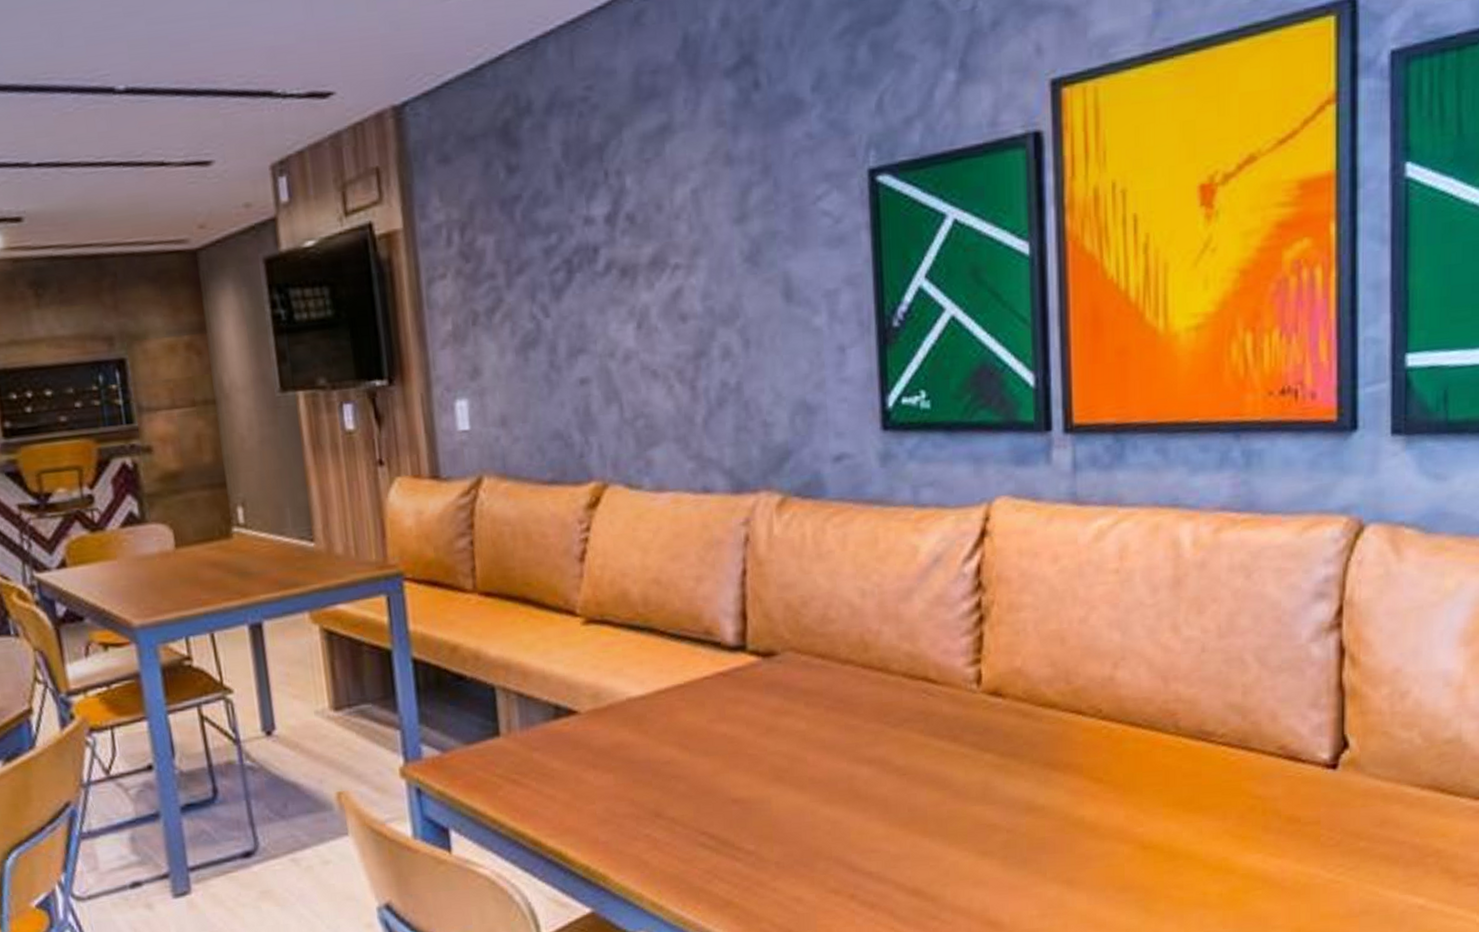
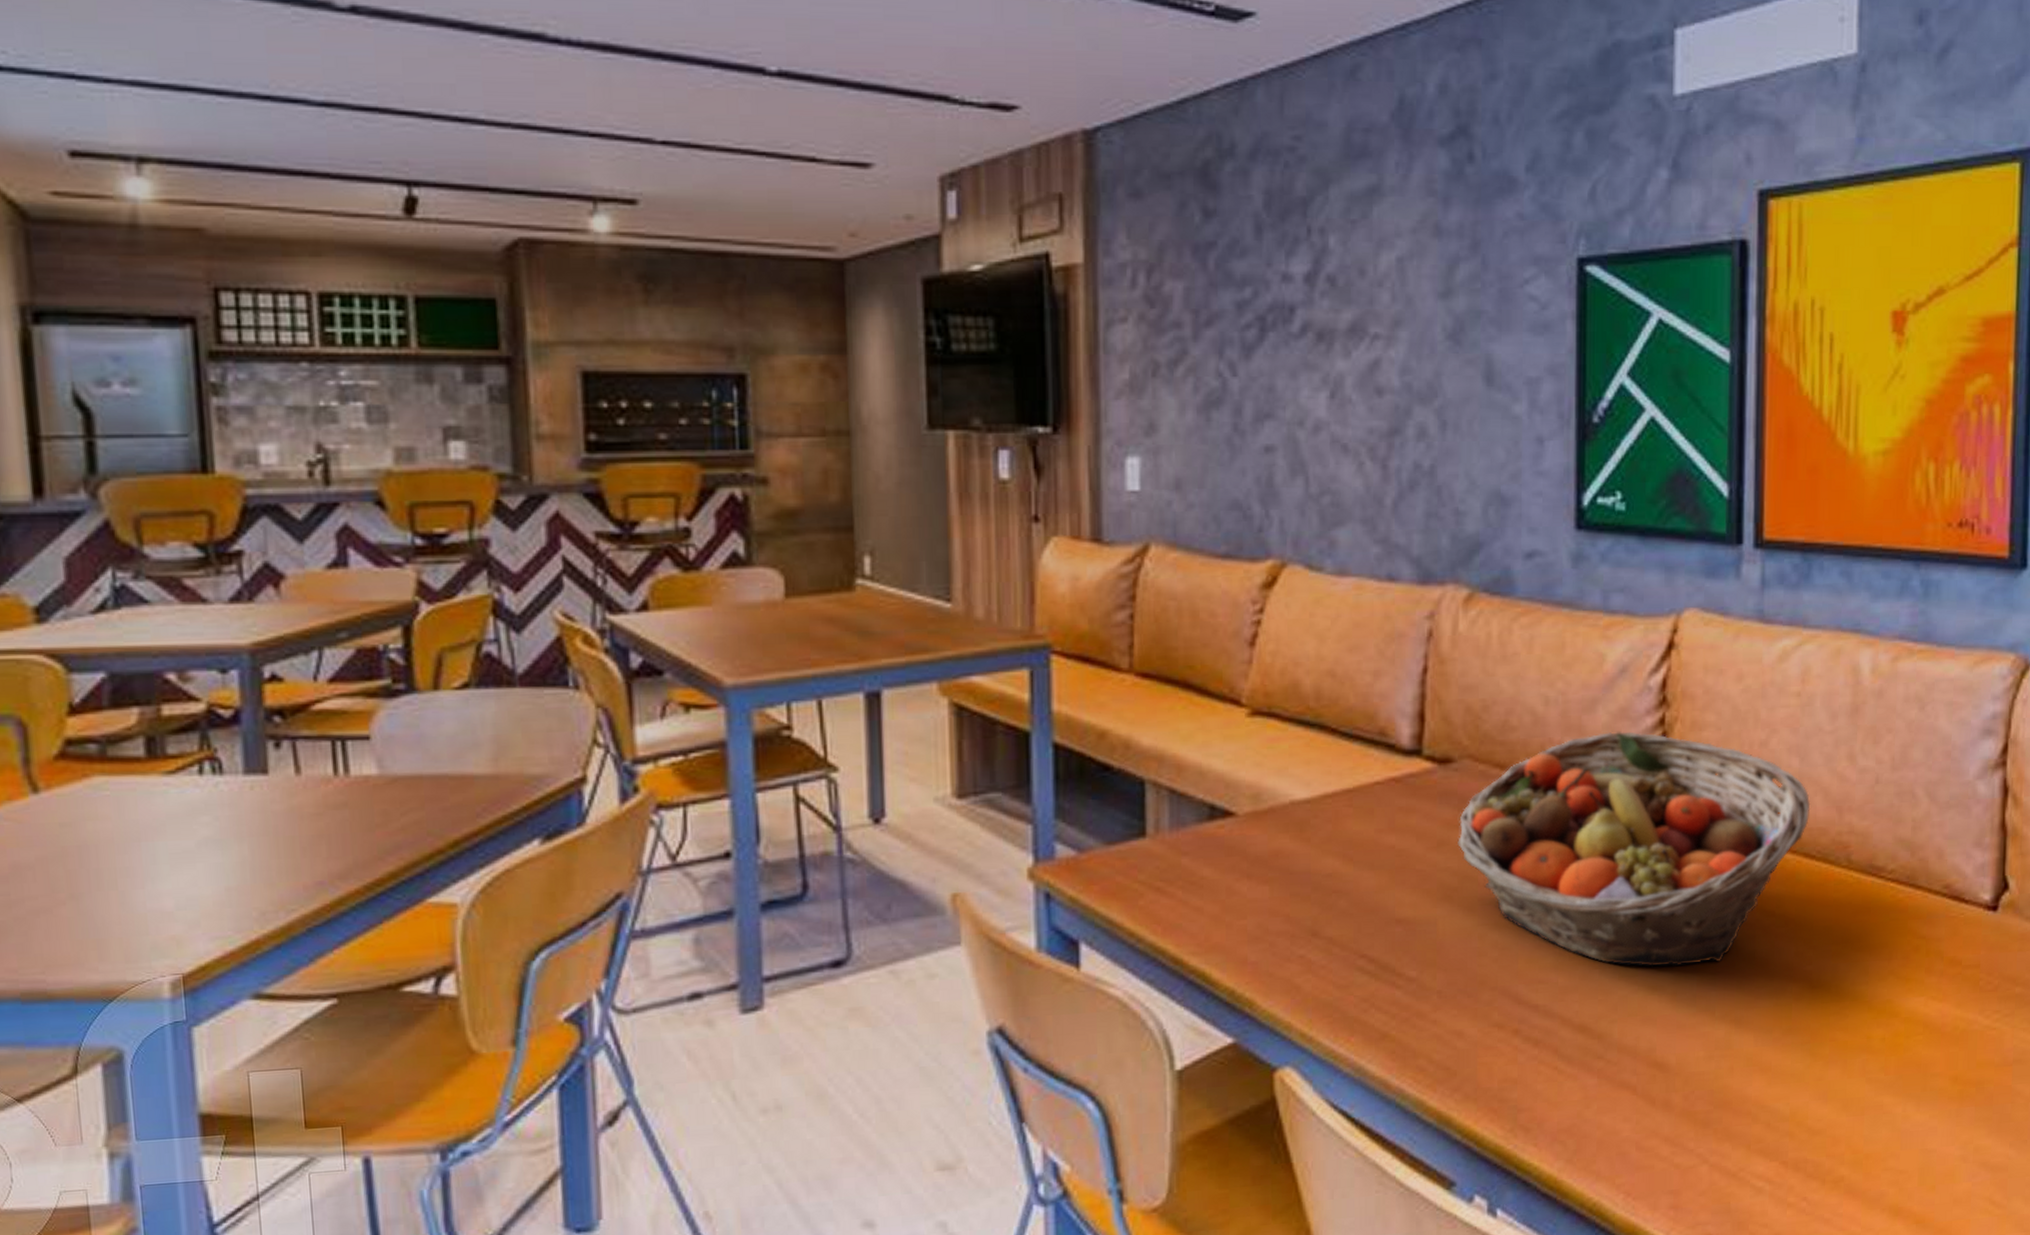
fruit basket: none [785,617,1135,834] -> present [1457,731,1811,967]

